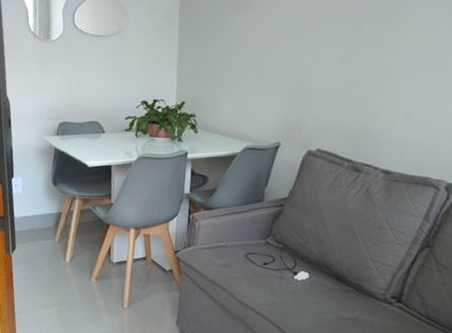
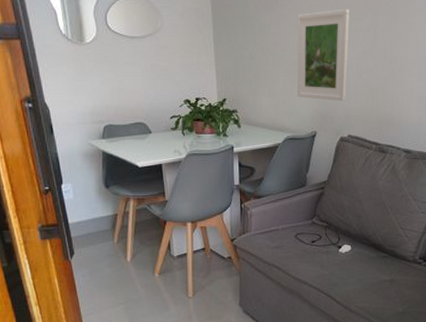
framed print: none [262,11,330,112] -> present [296,9,349,102]

